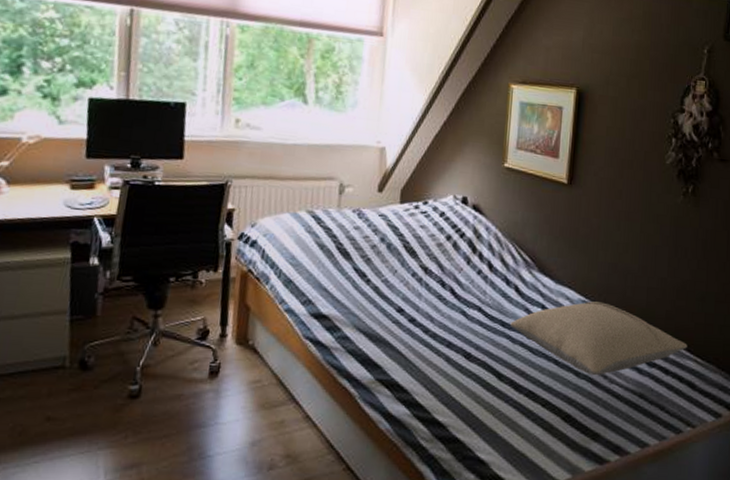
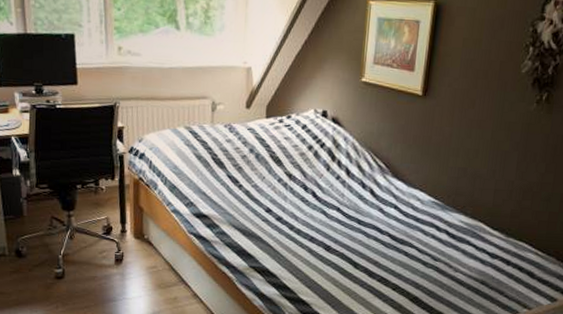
pillow: present [510,301,687,376] -> none [365,202,530,266]

